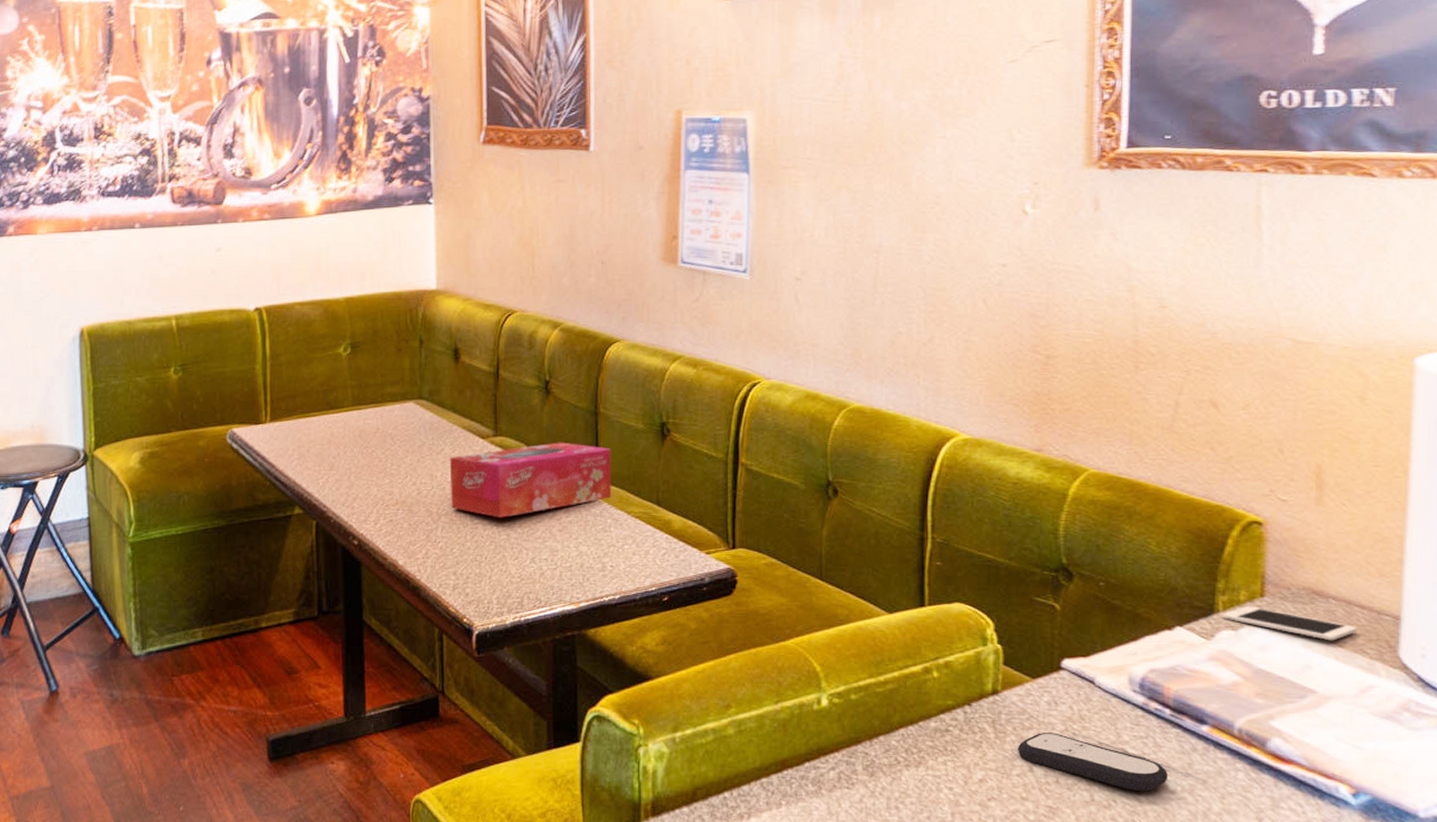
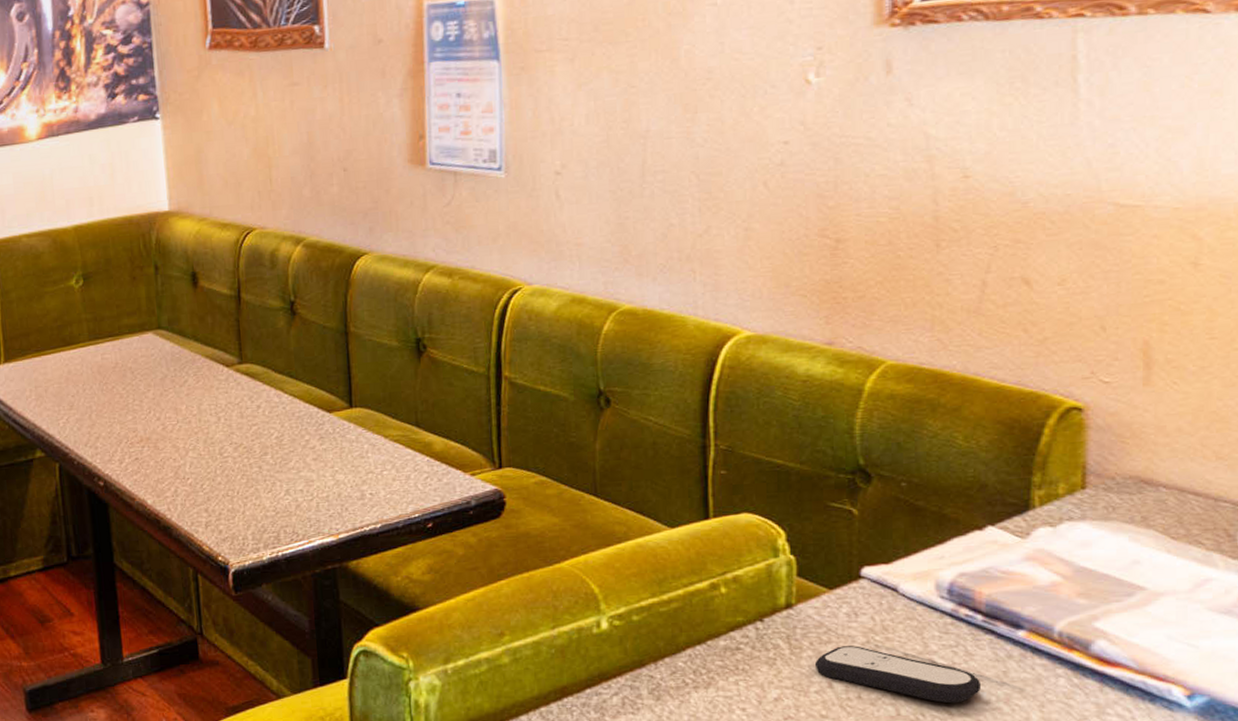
tissue box: present [450,442,612,518] -> none [194,365,368,450]
cell phone: present [1222,606,1357,641] -> none [1039,500,1191,533]

